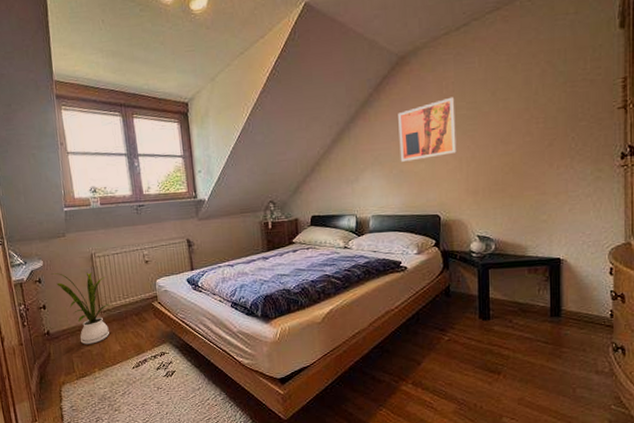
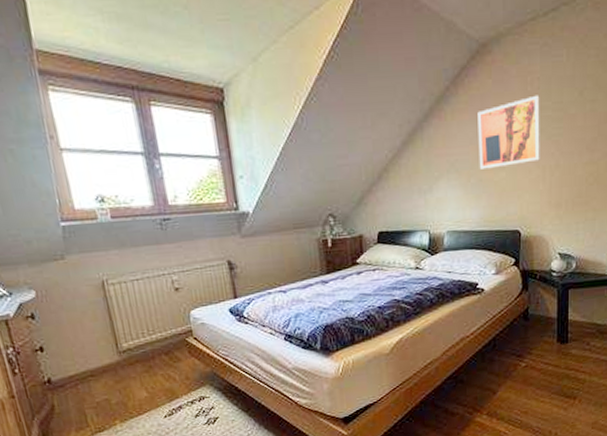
house plant: present [50,272,114,345] -> none [47,303,137,393]

